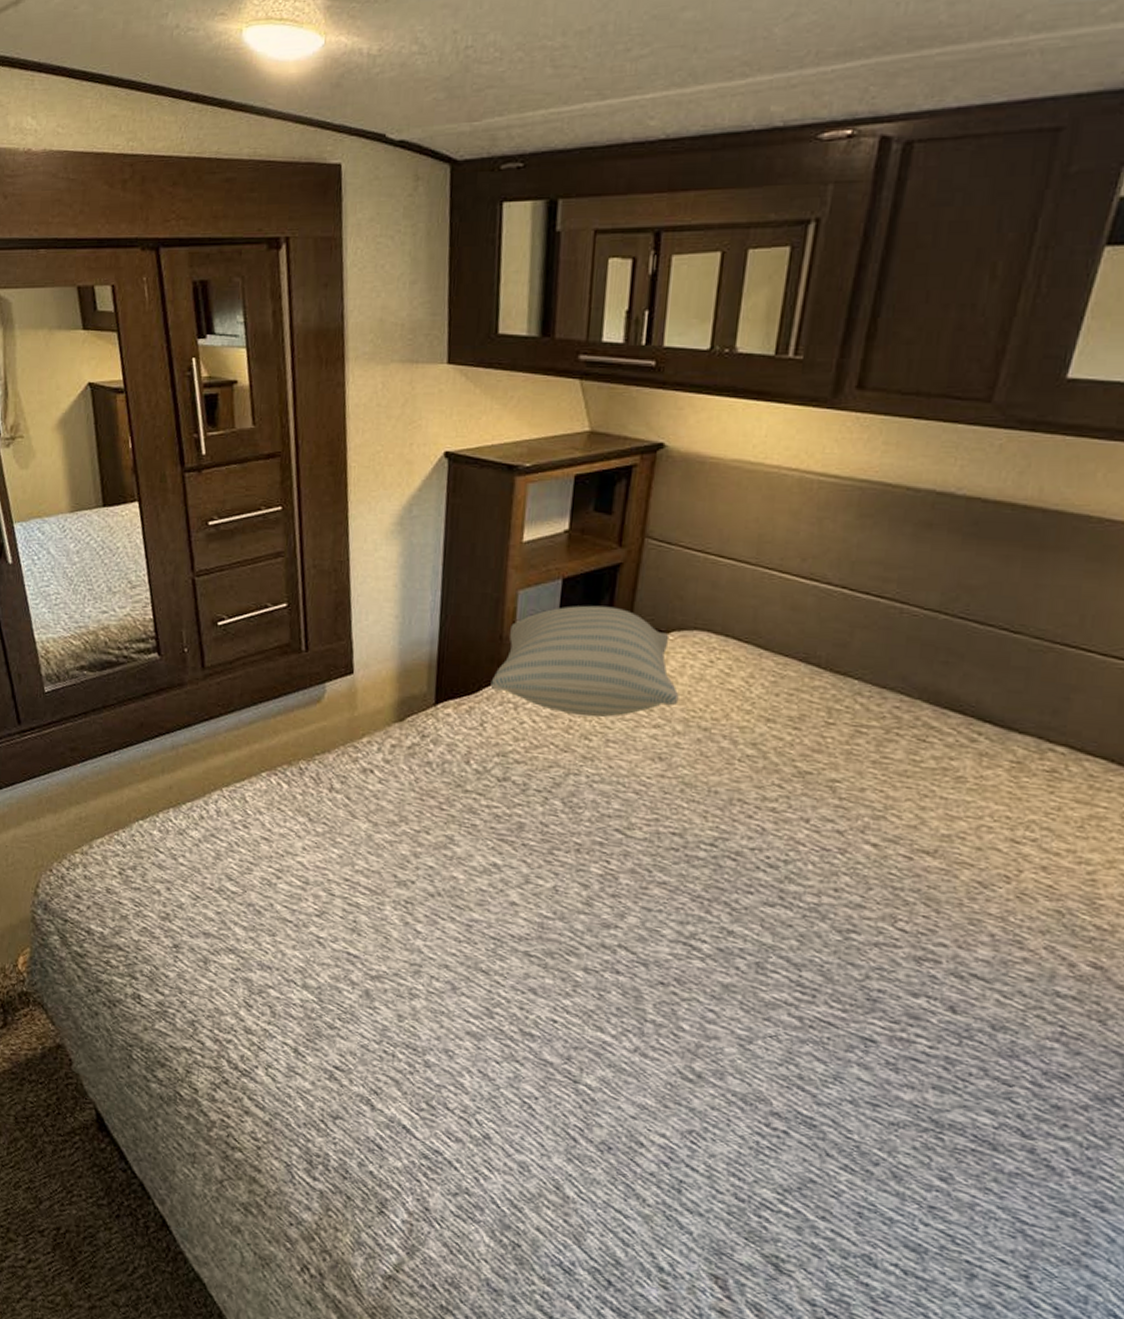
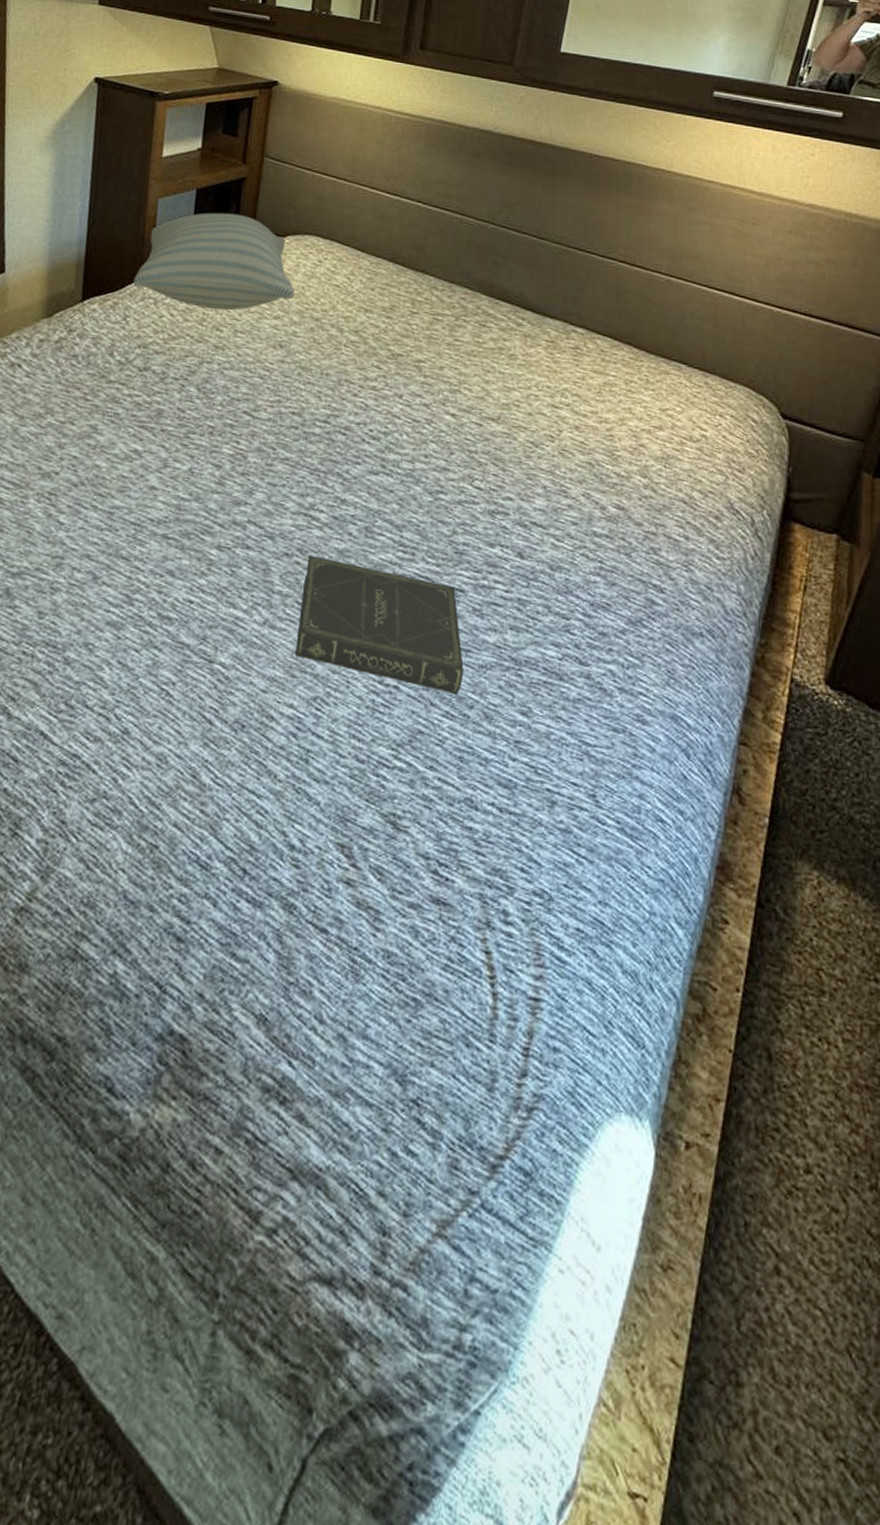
book: none [669,987,870,1148] -> present [295,555,464,694]

